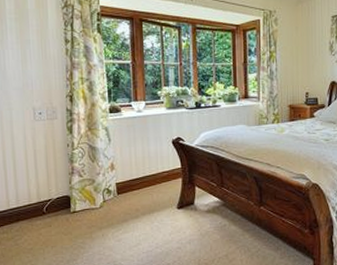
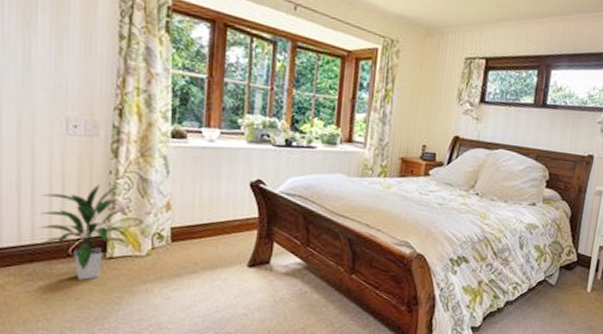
indoor plant: none [18,155,87,232] -> present [36,183,130,280]

